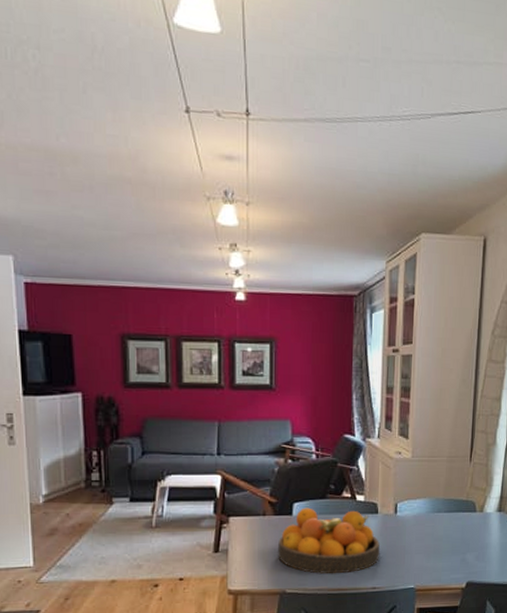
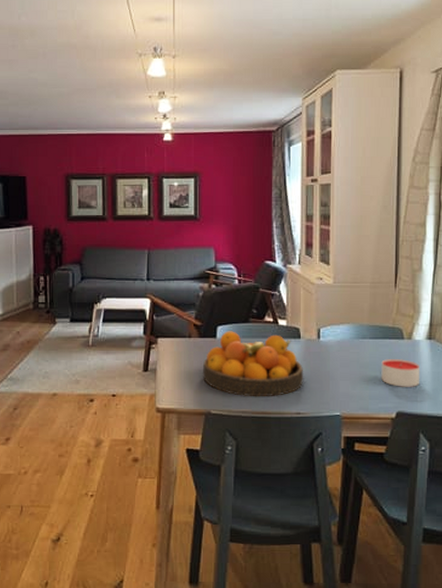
candle: none [454,531,490,558] -> present [381,359,420,387]

